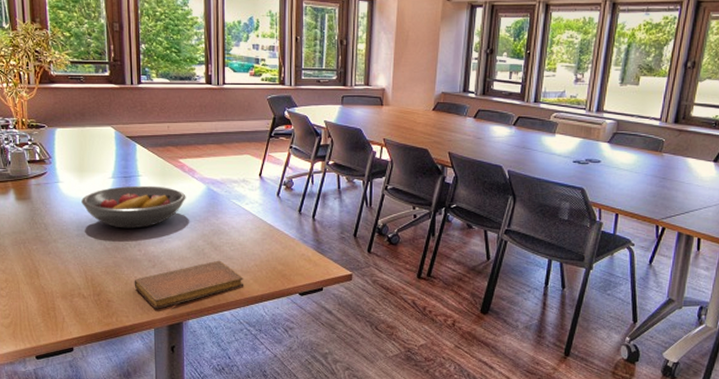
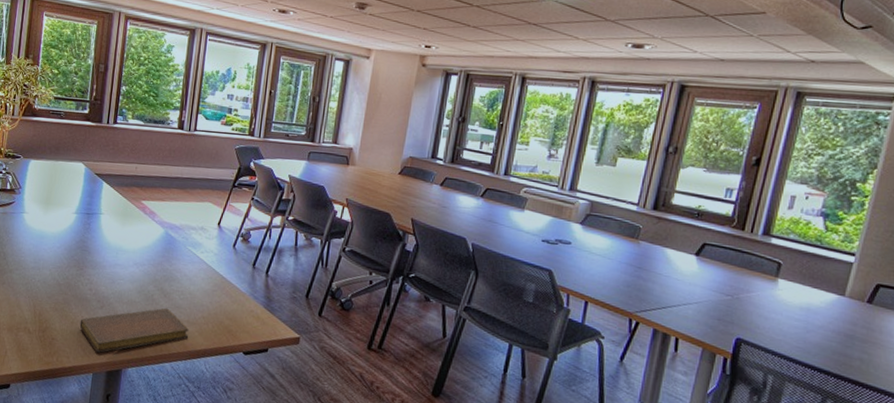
fruit bowl: present [81,185,186,229] -> none [42,222,144,267]

